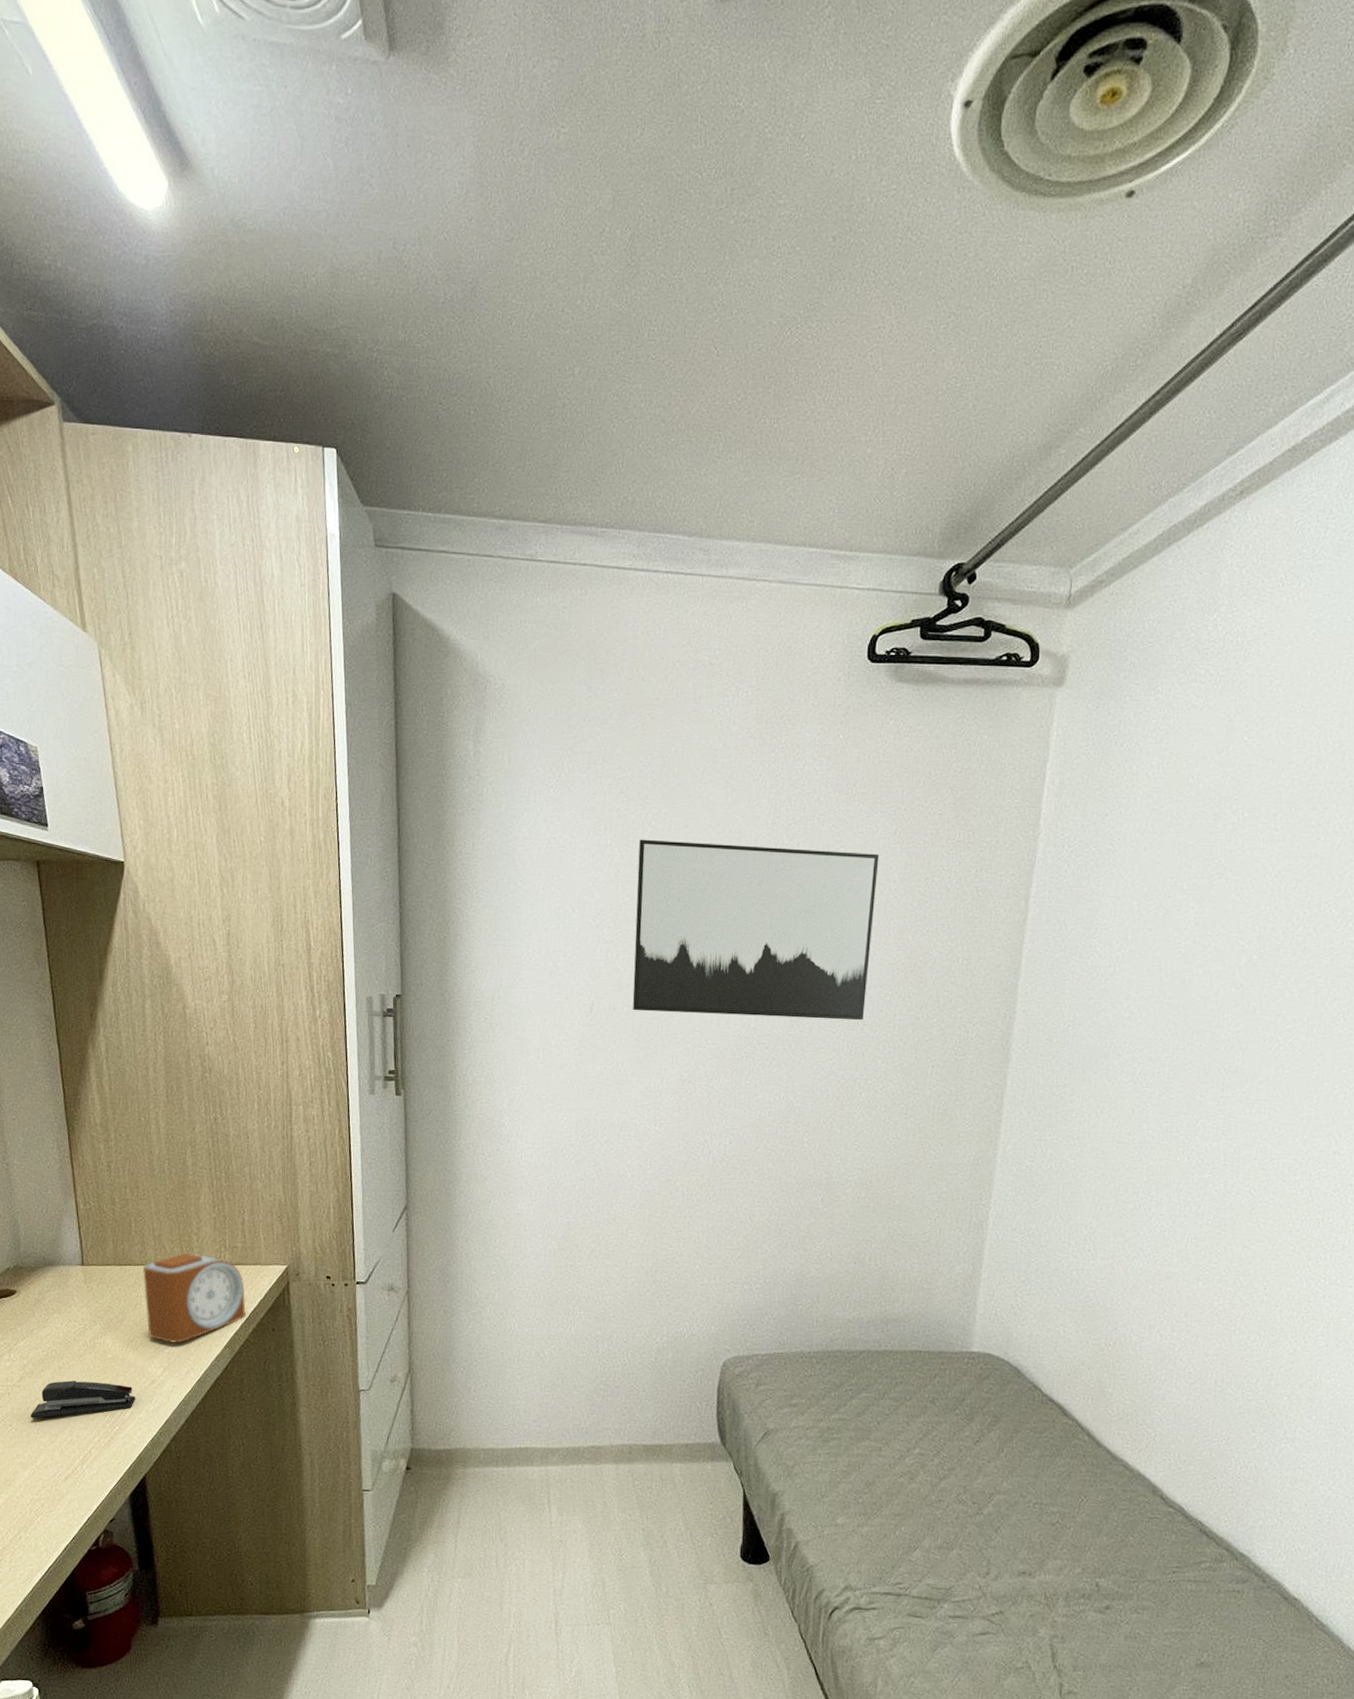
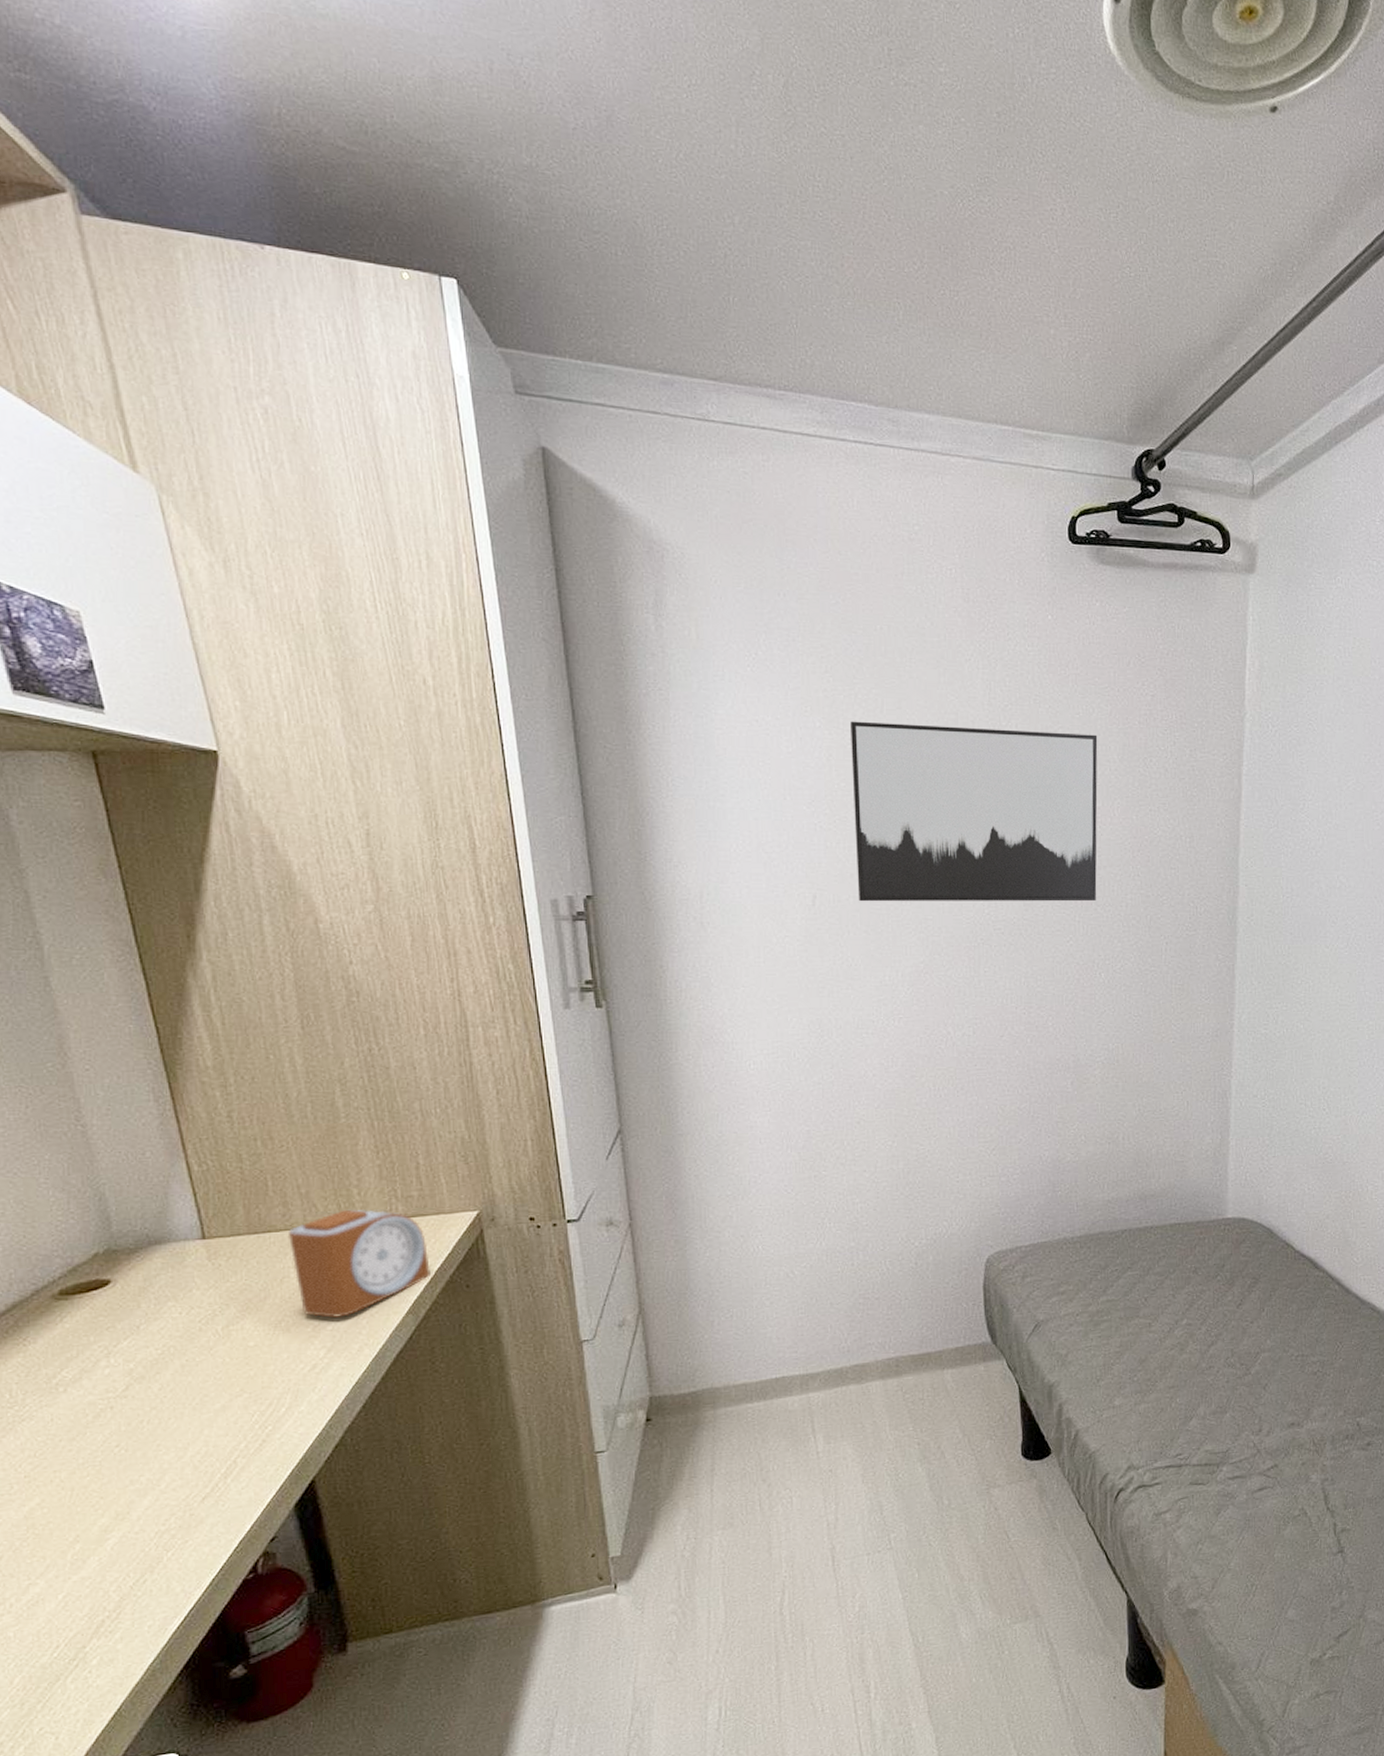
stapler: present [30,1380,136,1419] -> none [145,1375,292,1433]

